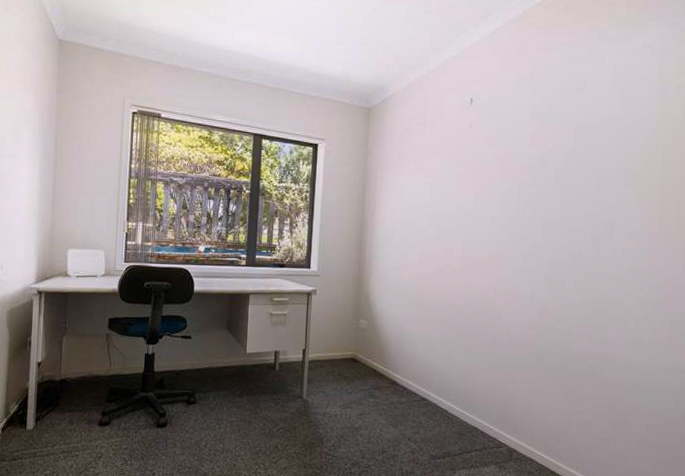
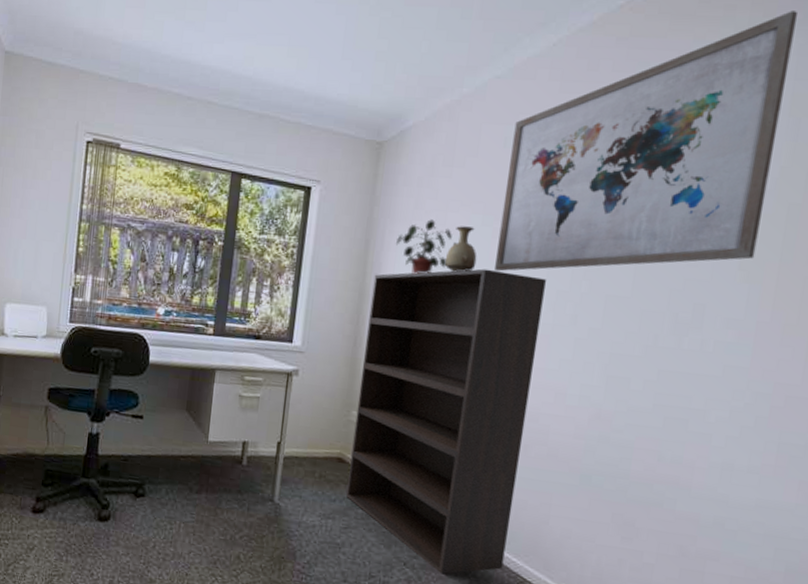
bookshelf: none [359,203,499,445] -> present [345,268,546,575]
potted plant: none [386,166,428,209] -> present [396,219,452,274]
vase: none [424,170,448,206] -> present [444,226,477,272]
wall art: none [461,8,659,204] -> present [495,11,799,272]

